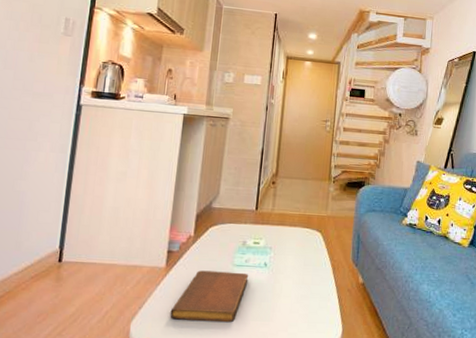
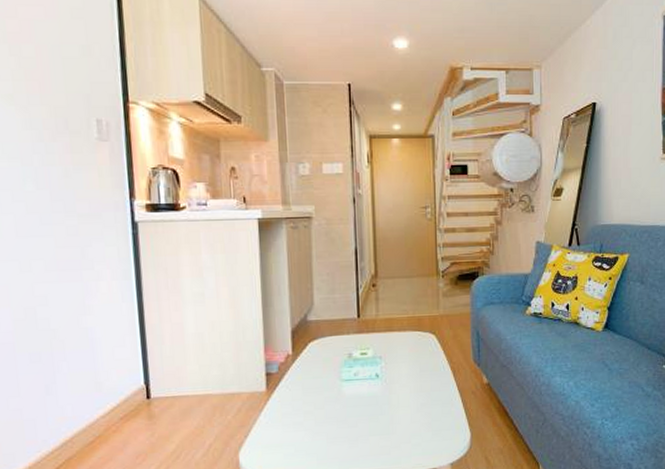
notebook: present [170,270,249,322] -> none [280,387,361,444]

